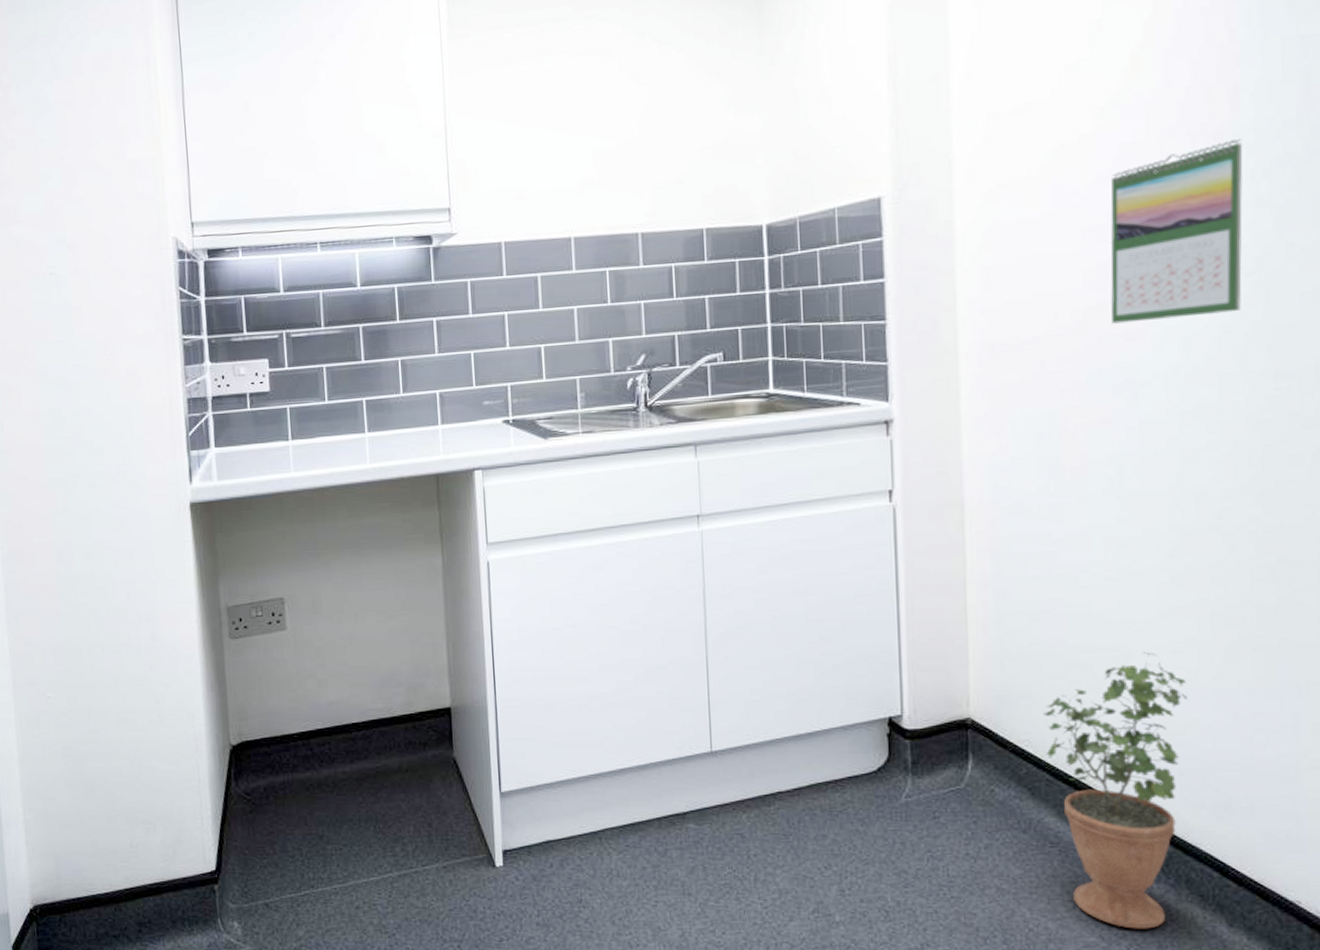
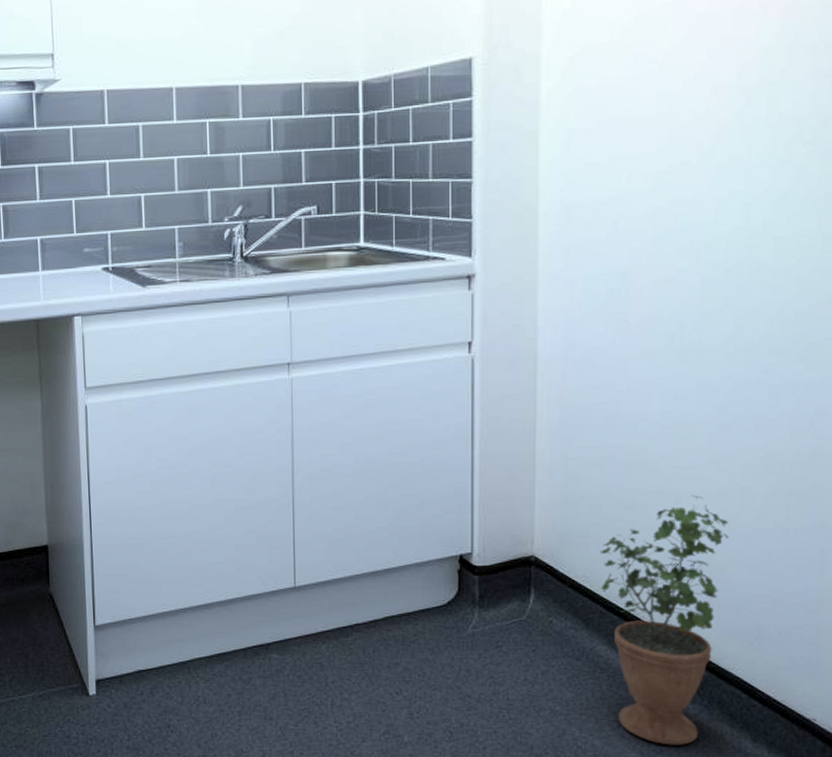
calendar: present [1110,138,1243,324] -> none [680,12,809,188]

